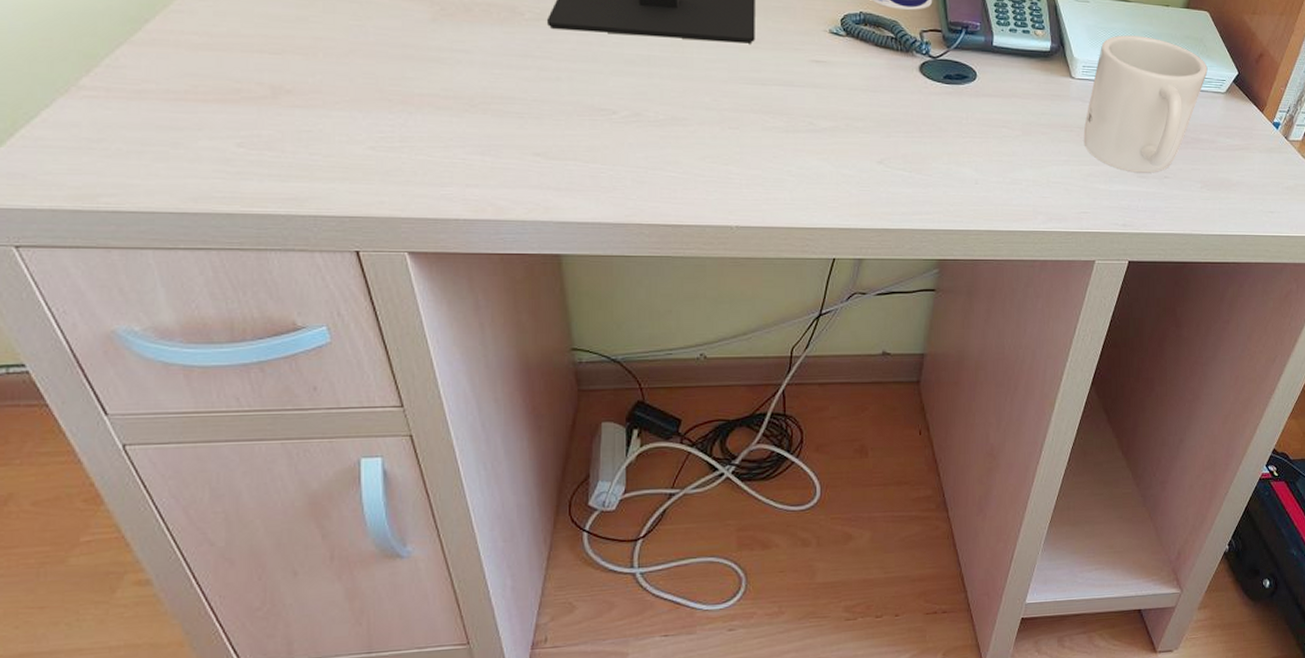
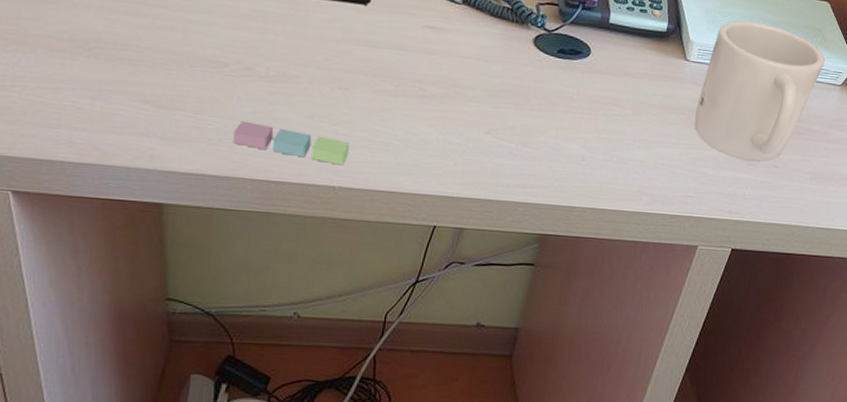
sticky notes: none [628,166,744,205] -> present [233,120,350,165]

